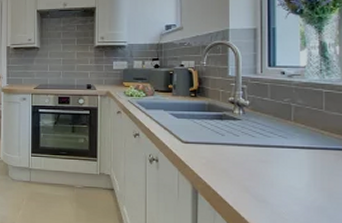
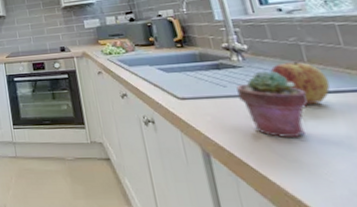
potted succulent: none [232,125,286,184] -> present [236,70,308,138]
apple: none [262,119,306,156] -> present [270,61,331,104]

